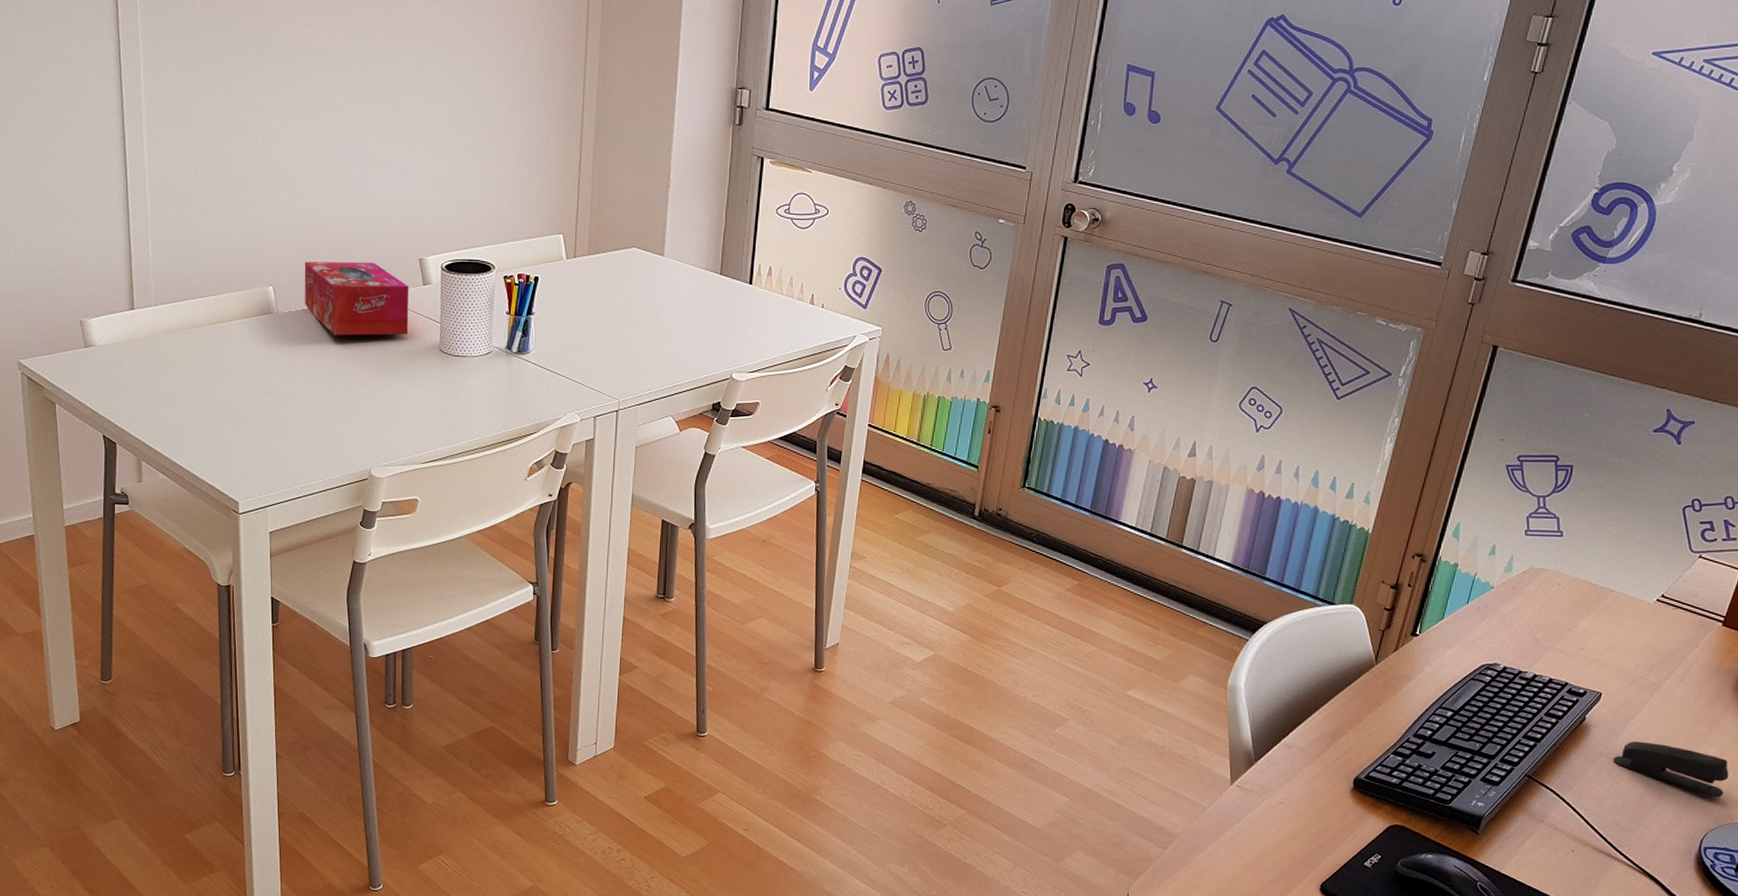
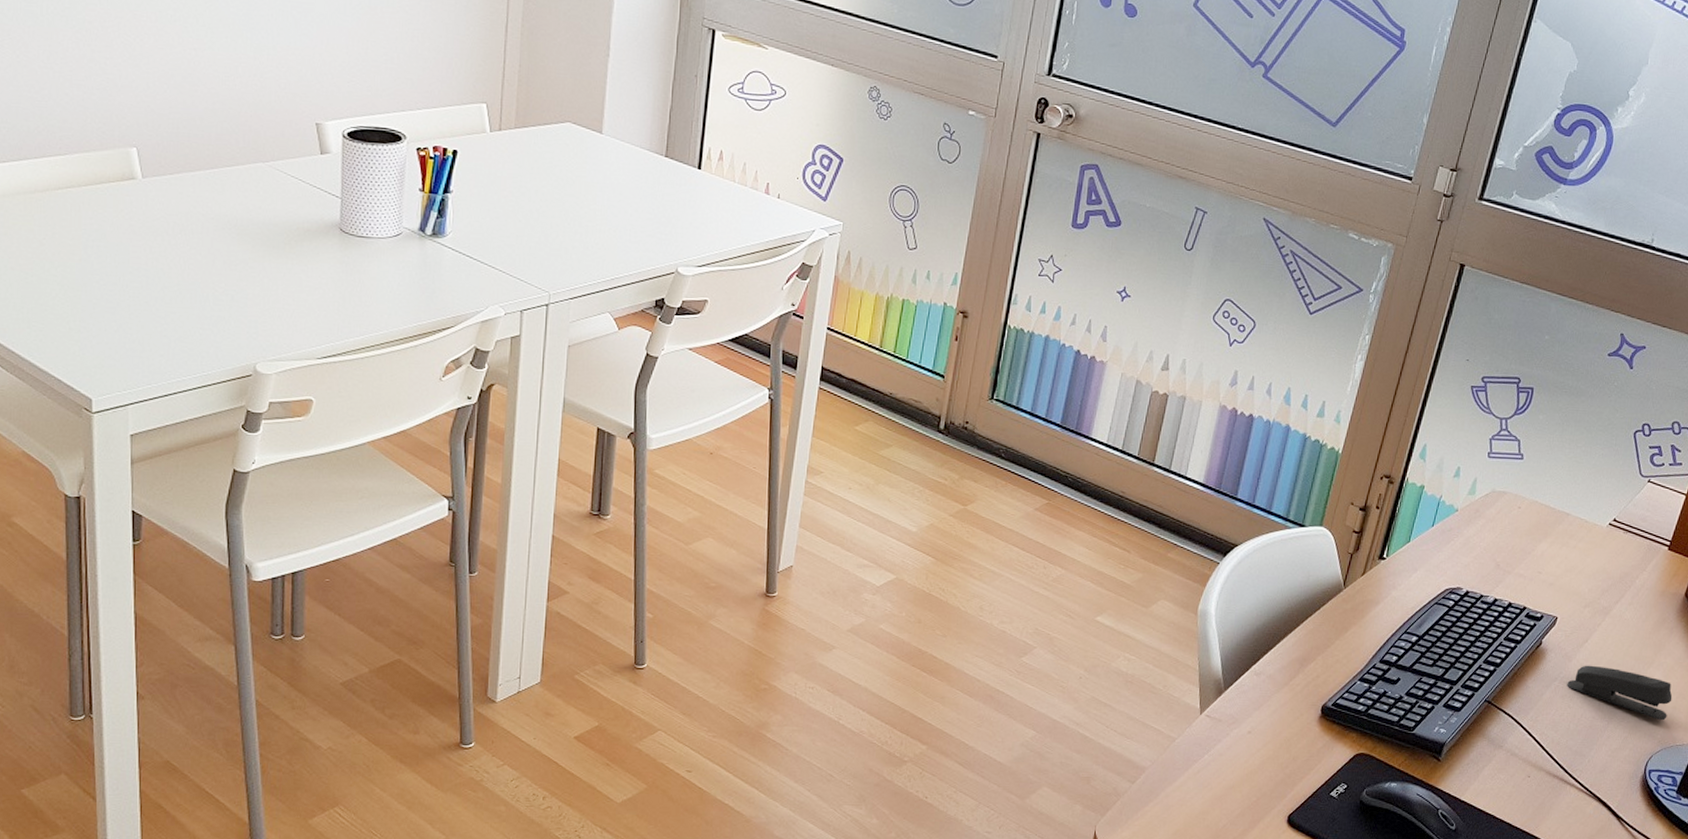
tissue box: present [304,261,408,336] -> none [175,120,303,211]

